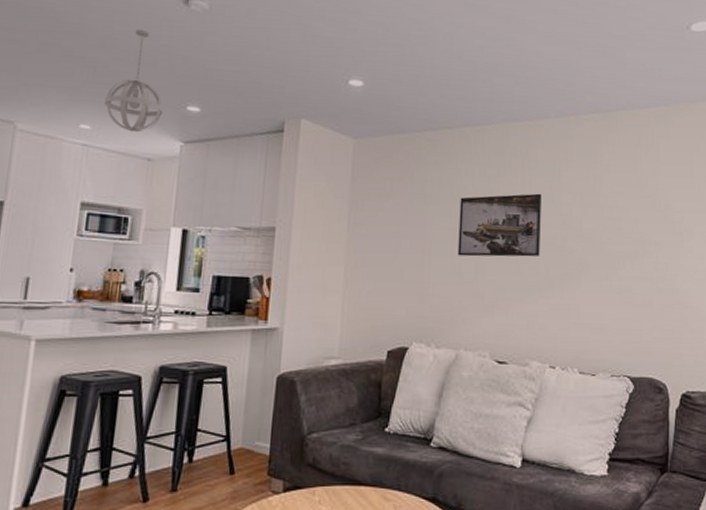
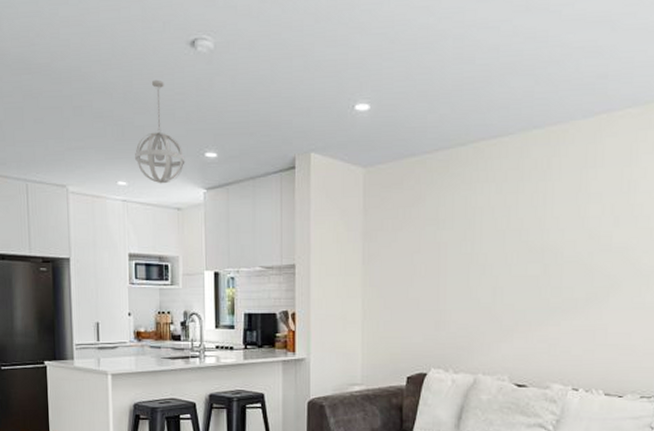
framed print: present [457,193,542,257] -> none [474,208,566,281]

